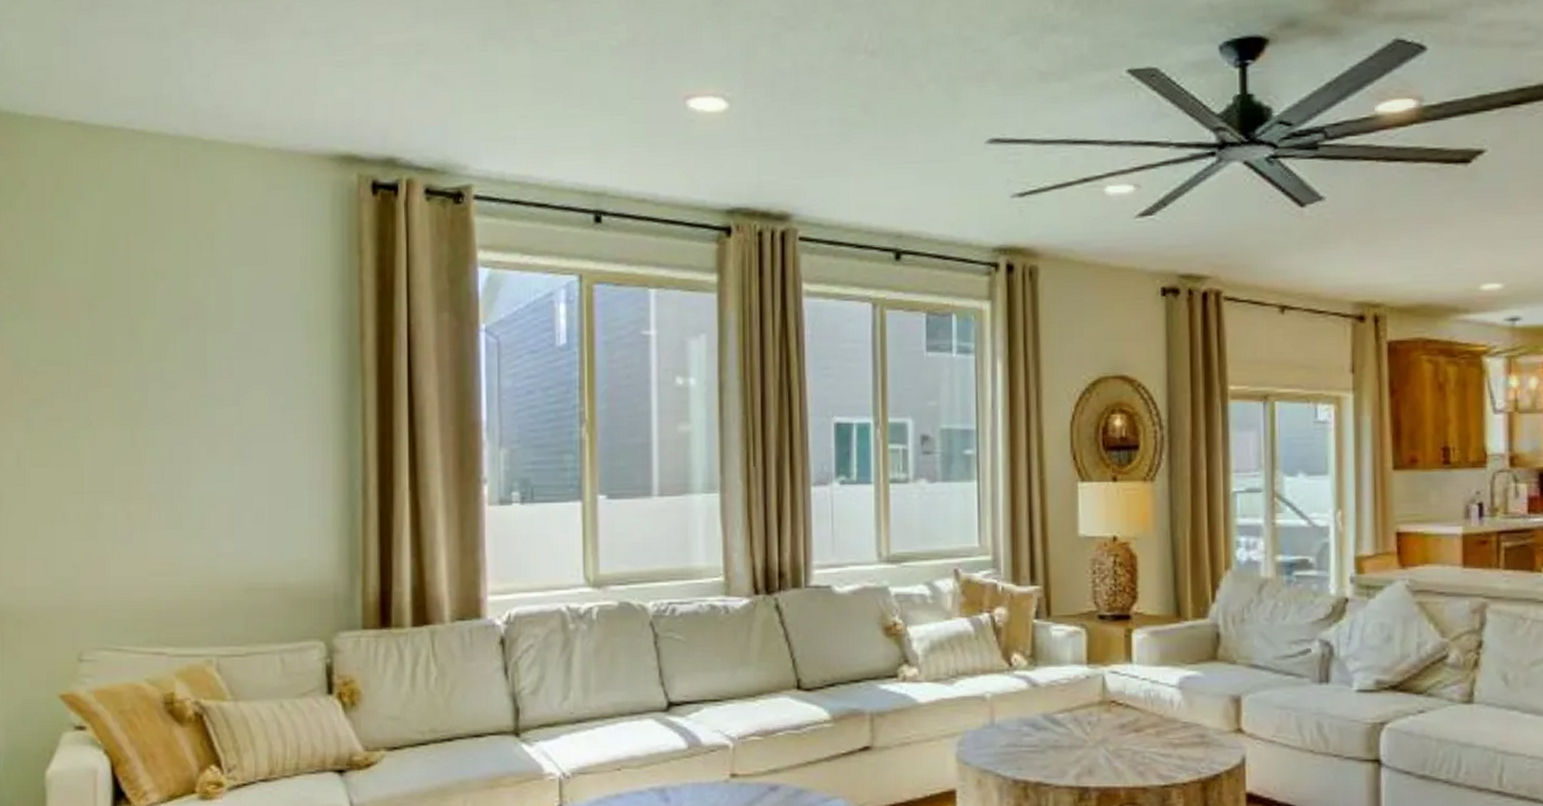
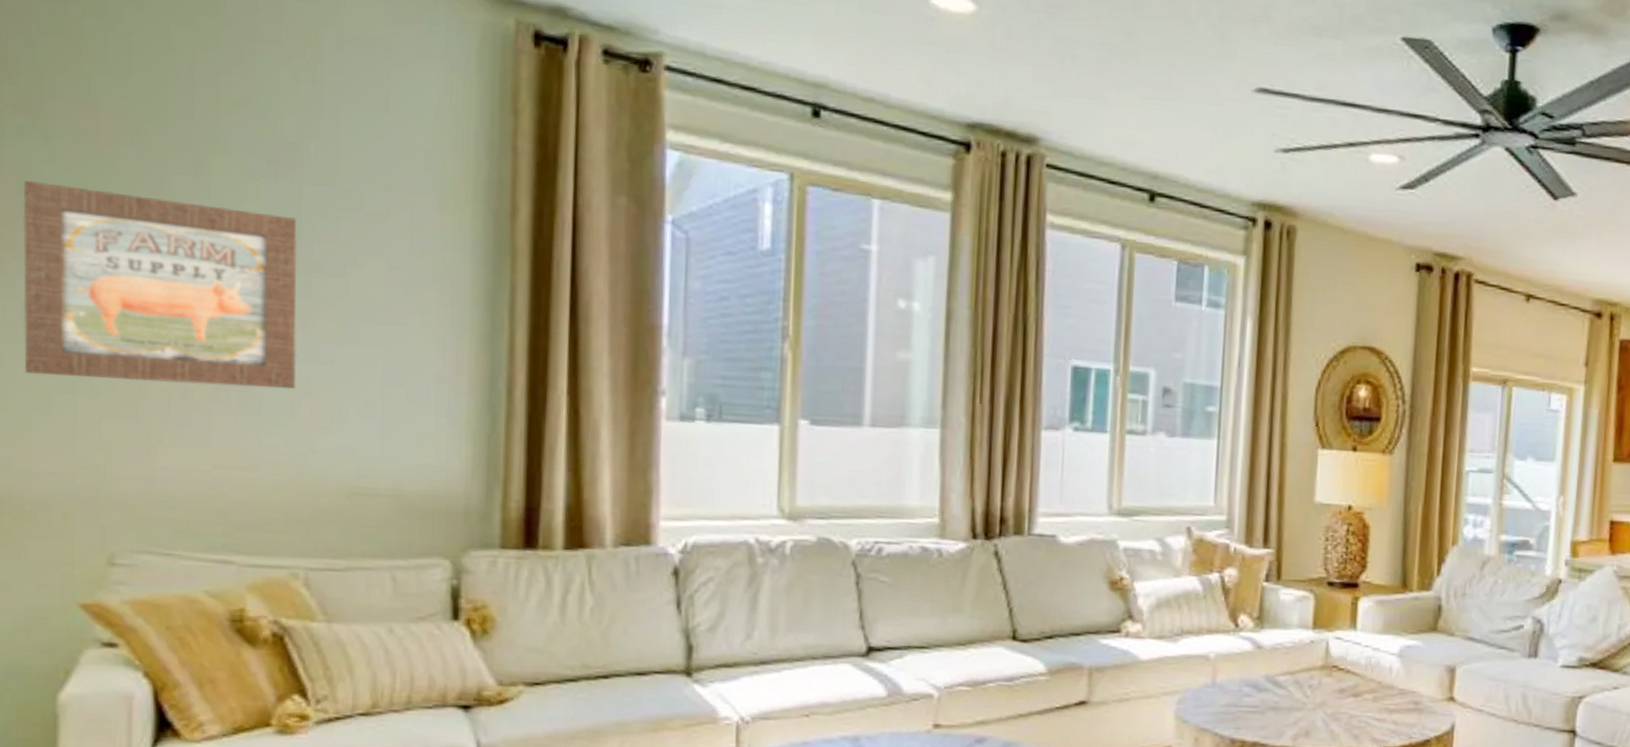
wall art: none [17,353,207,509] -> present [22,180,298,389]

